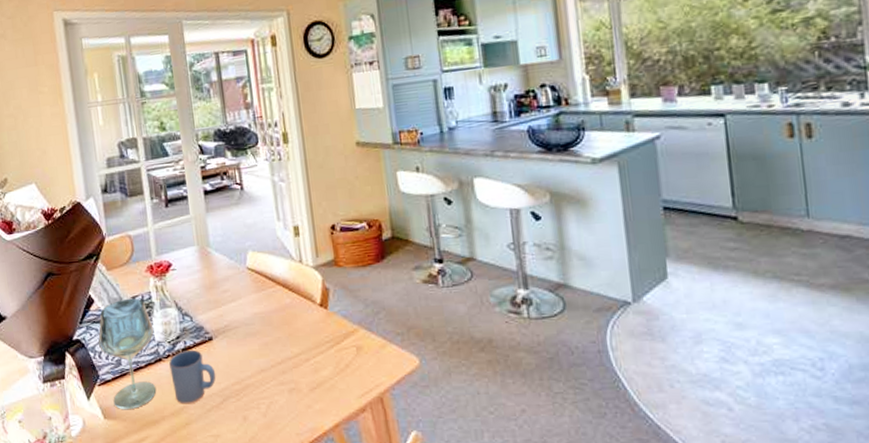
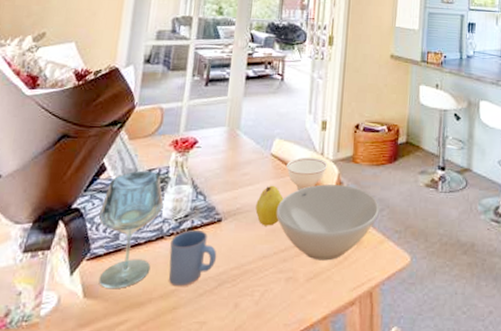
fruit: none [242,299,270,341] -> present [255,185,284,226]
bowl: none [264,291,375,370] -> present [276,184,379,261]
bowl: none [265,266,310,301] -> present [286,157,328,190]

